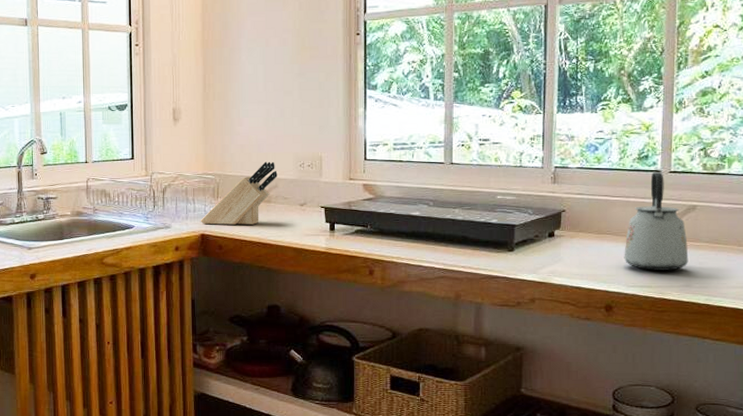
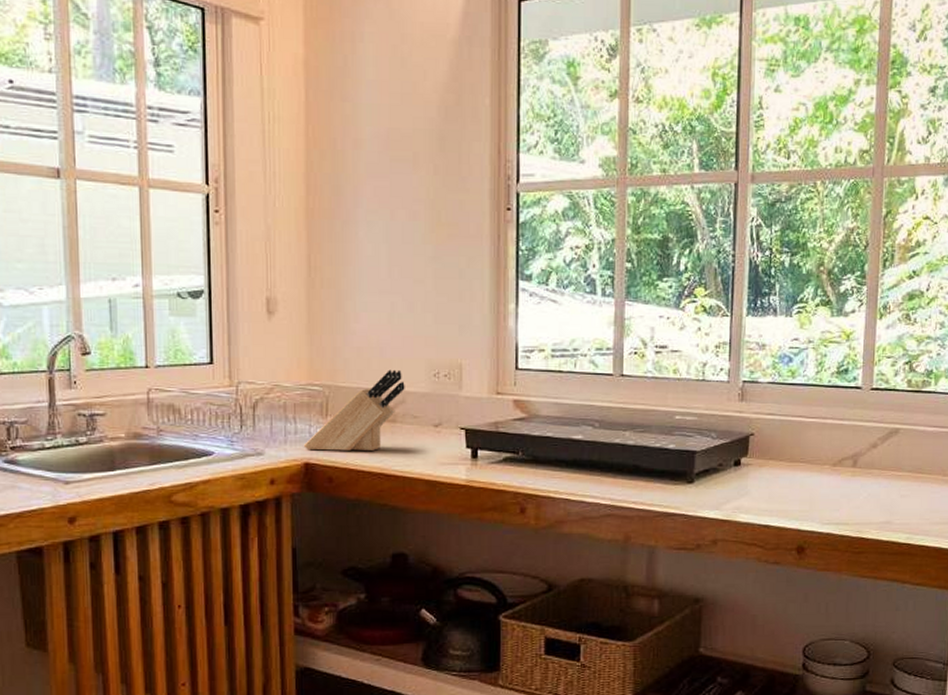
kettle: present [624,172,689,271] -> none [818,389,889,505]

